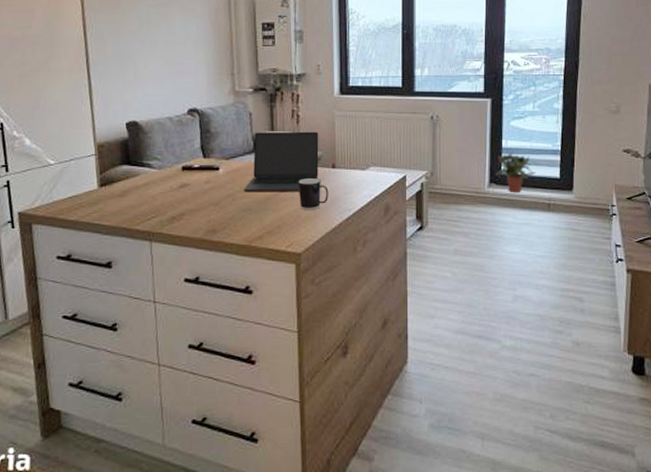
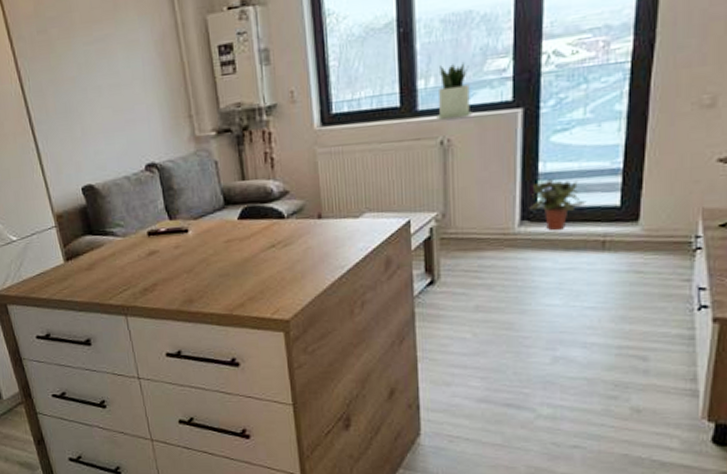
laptop: present [244,131,319,192] -> none [218,176,303,255]
mug: present [298,177,329,211] -> none [279,232,316,271]
planter: none [429,61,455,101] -> present [436,63,472,121]

